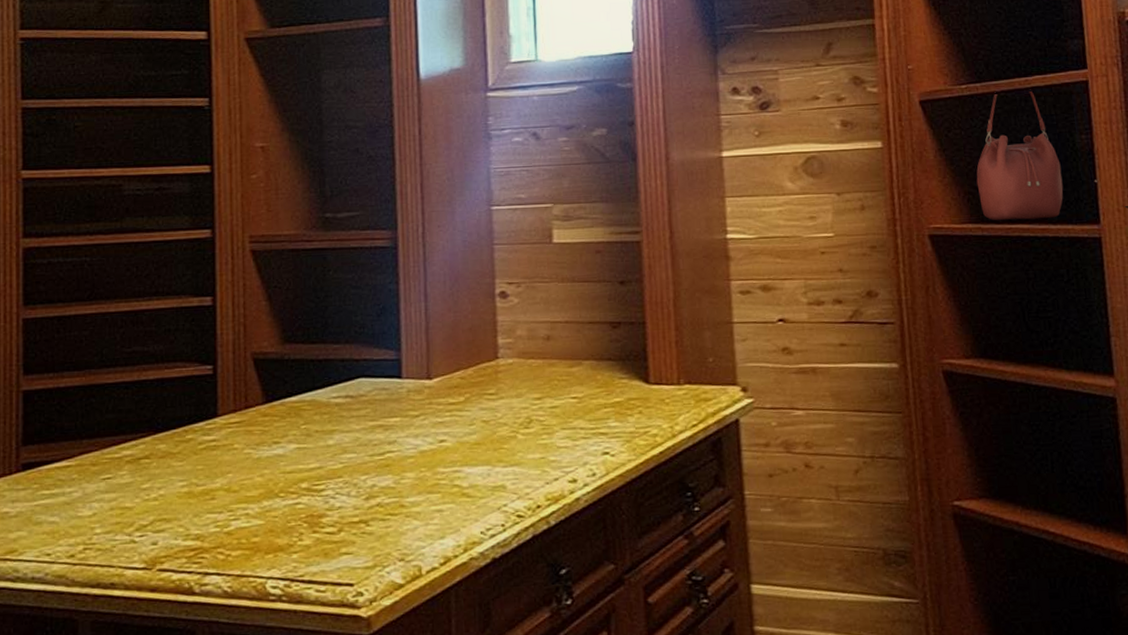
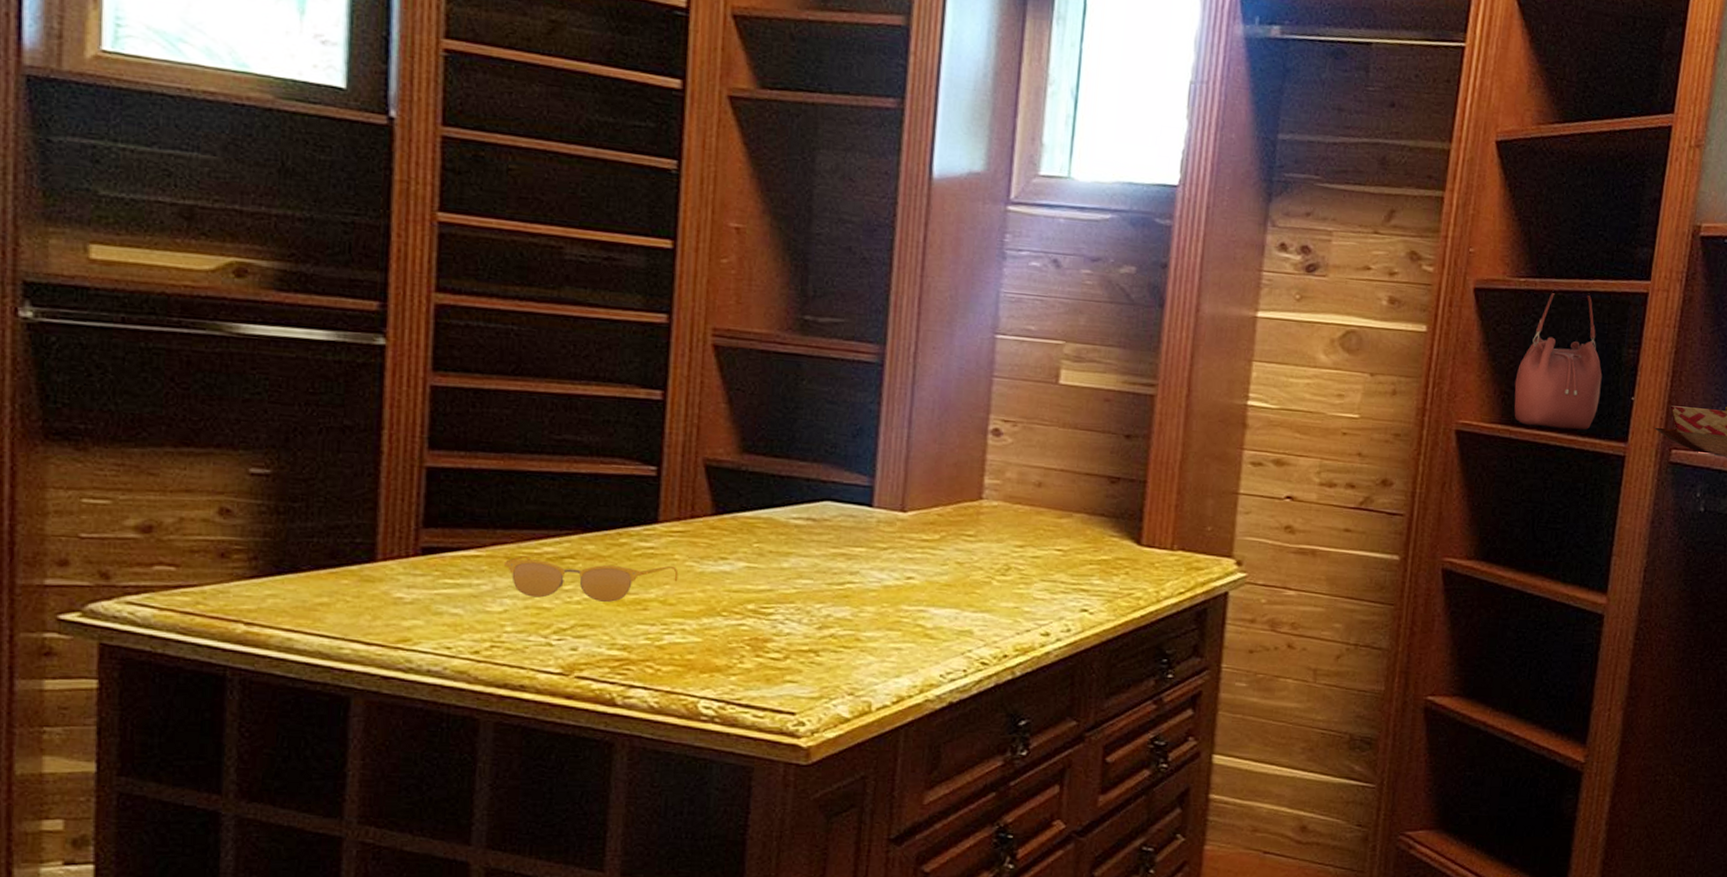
sunglasses: none [90,456,239,499] -> present [503,556,679,603]

